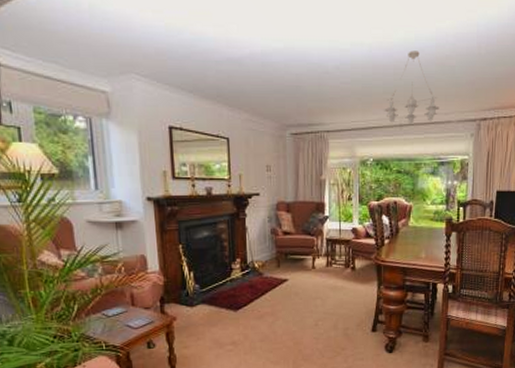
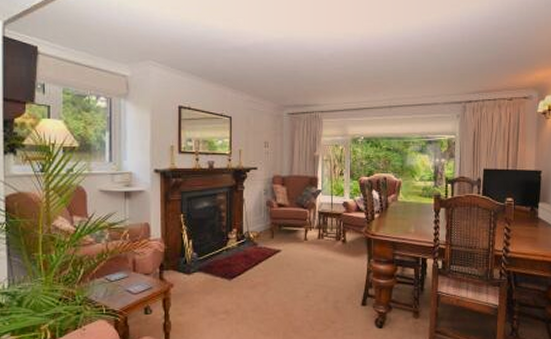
chandelier: present [384,50,440,124] -> none [374,40,427,106]

